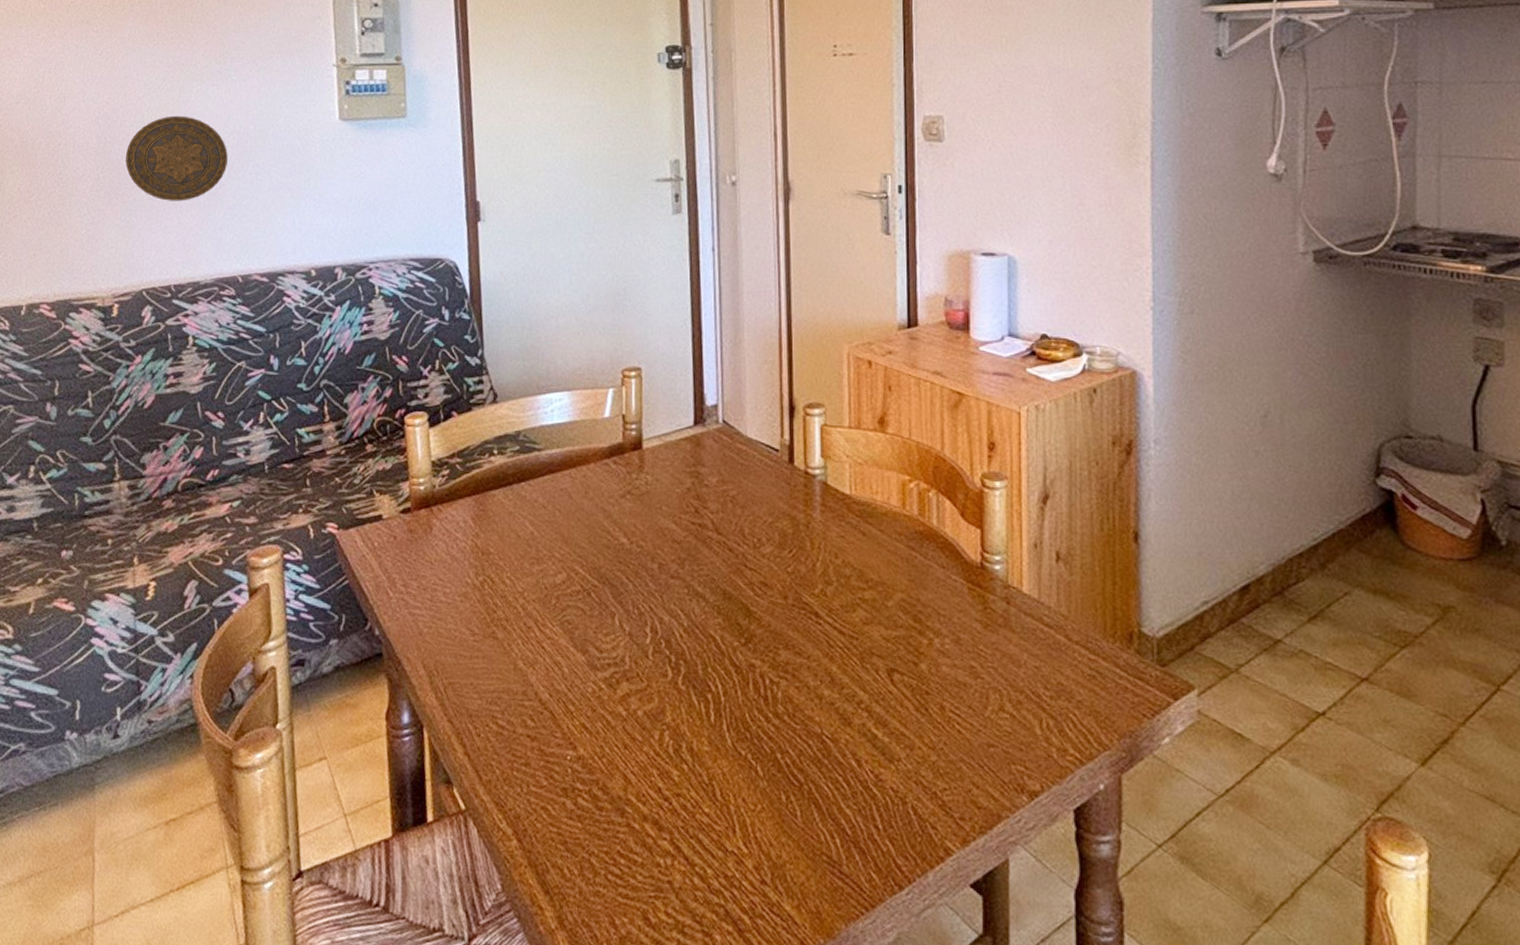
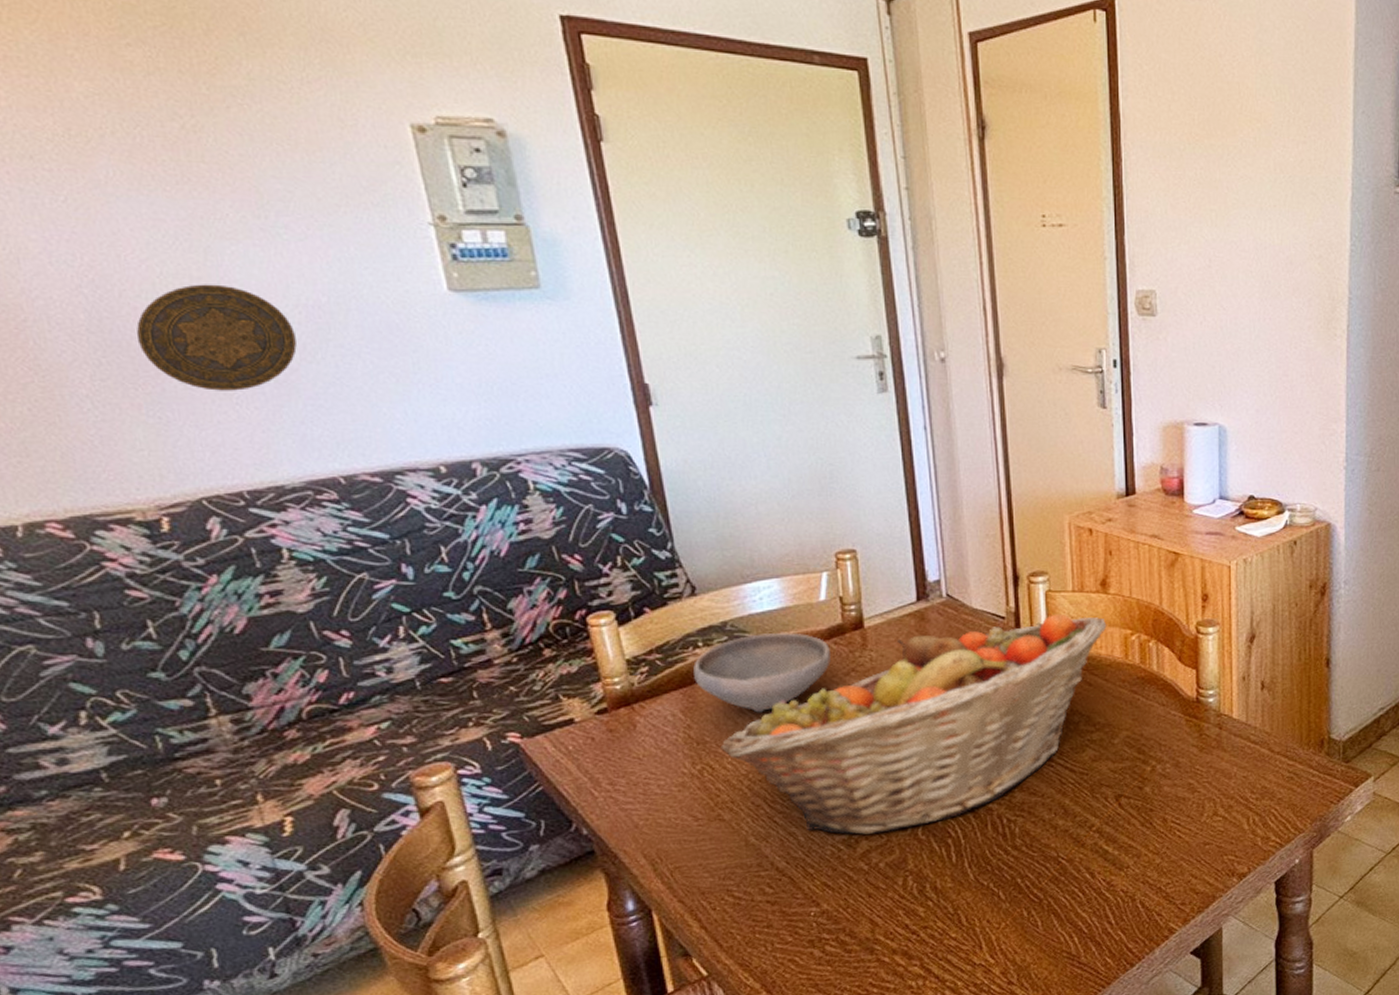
bowl: none [487,446,610,528] -> present [693,632,832,713]
fruit basket: none [502,450,884,676] -> present [720,613,1107,835]

